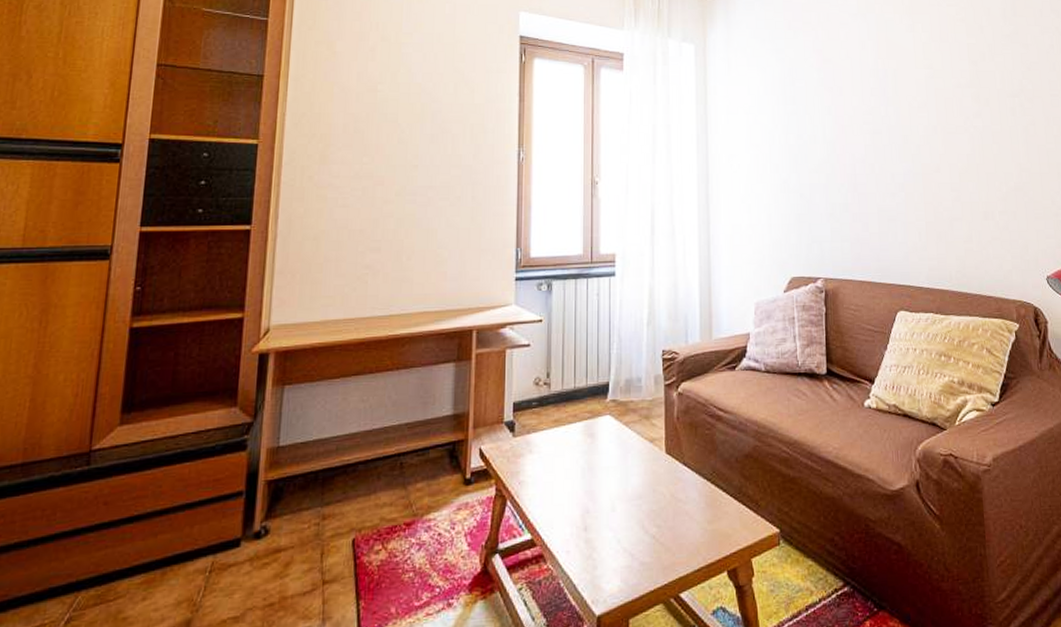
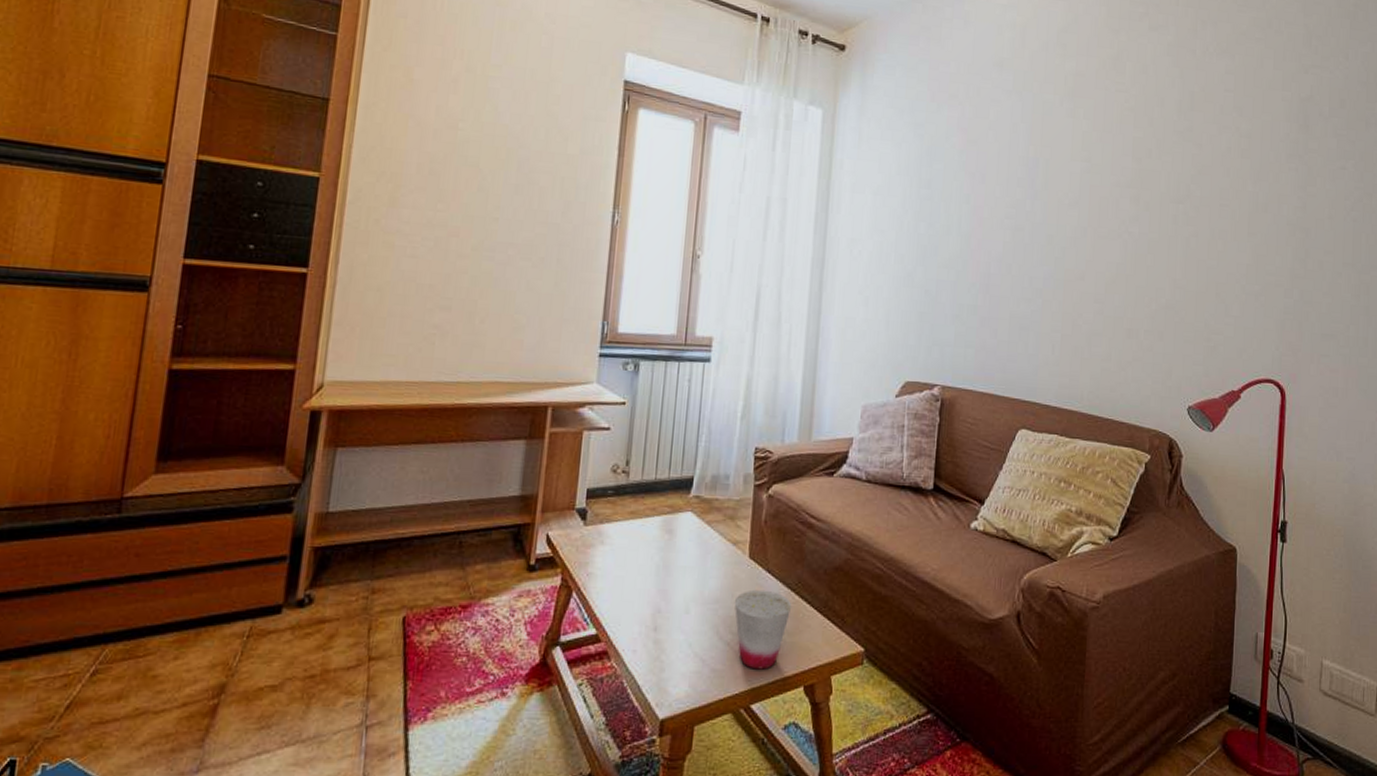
cup: none [656,482,709,559] -> present [734,589,792,670]

